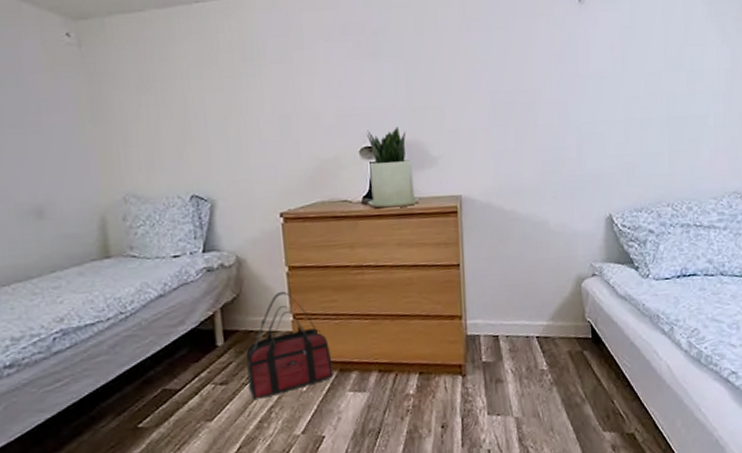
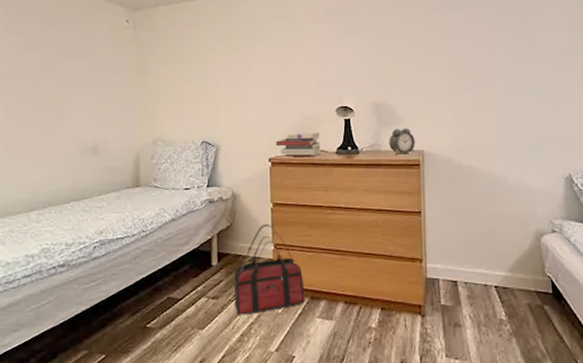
books: none [288,178,345,210] -> present [276,131,322,157]
planter: present [367,127,419,209] -> none [341,90,385,158]
alarm clock: none [422,171,452,202] -> present [389,128,415,155]

